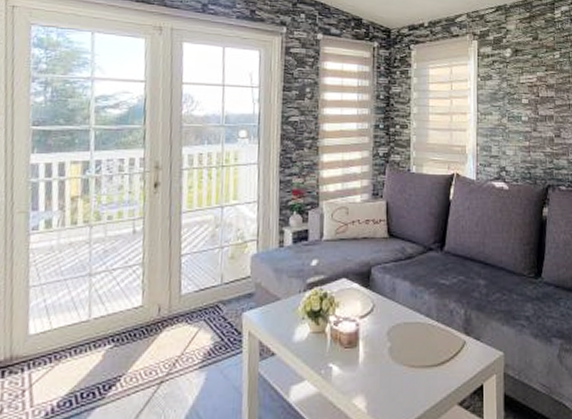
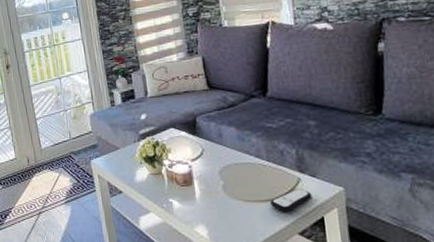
remote control: none [435,352,474,379] -> present [270,188,312,212]

